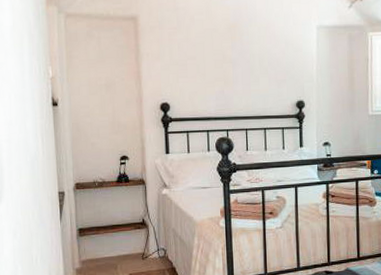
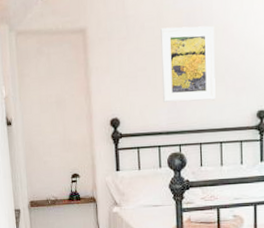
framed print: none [209,21,260,91] -> present [160,25,216,103]

